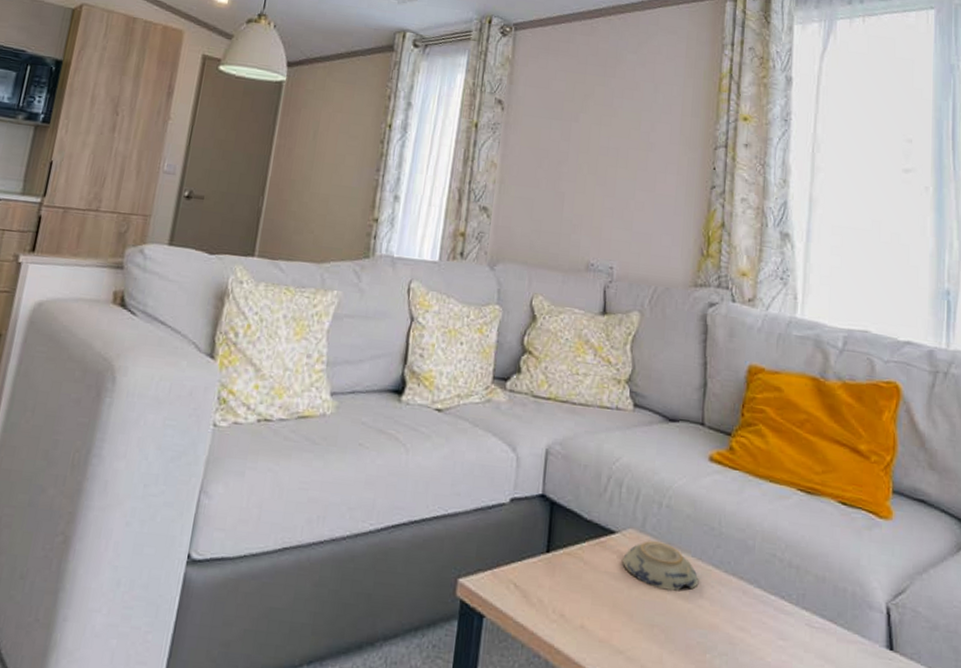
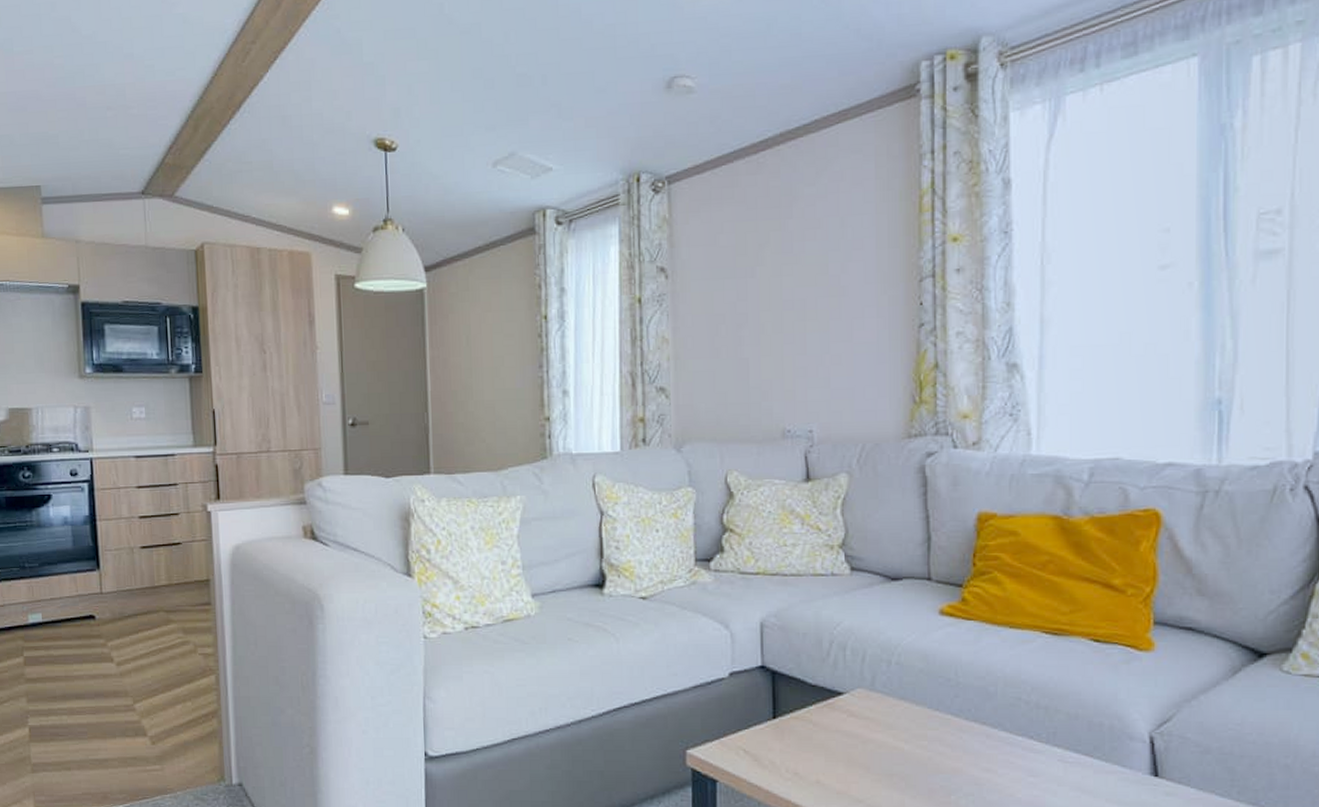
decorative bowl: present [622,541,699,591] -> none [854,698,938,741]

